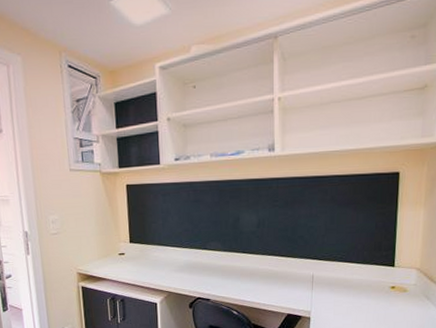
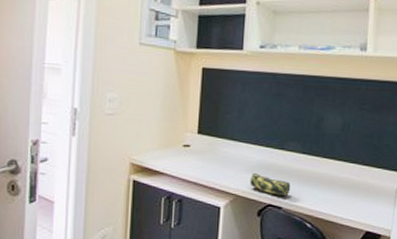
pencil case: none [179,272,216,290] -> present [250,173,291,197]

